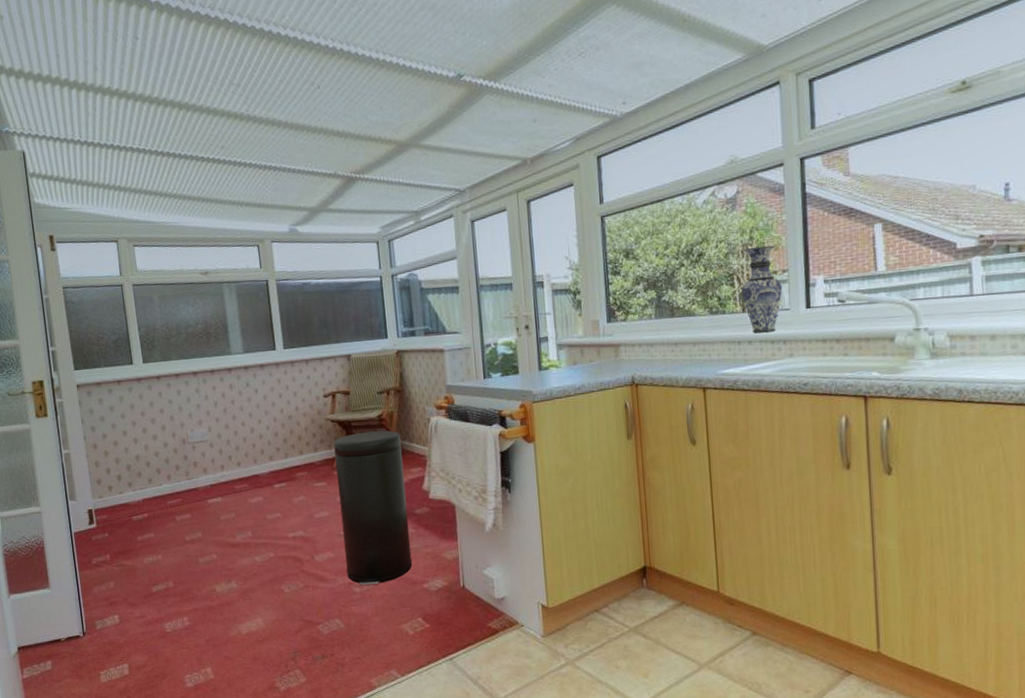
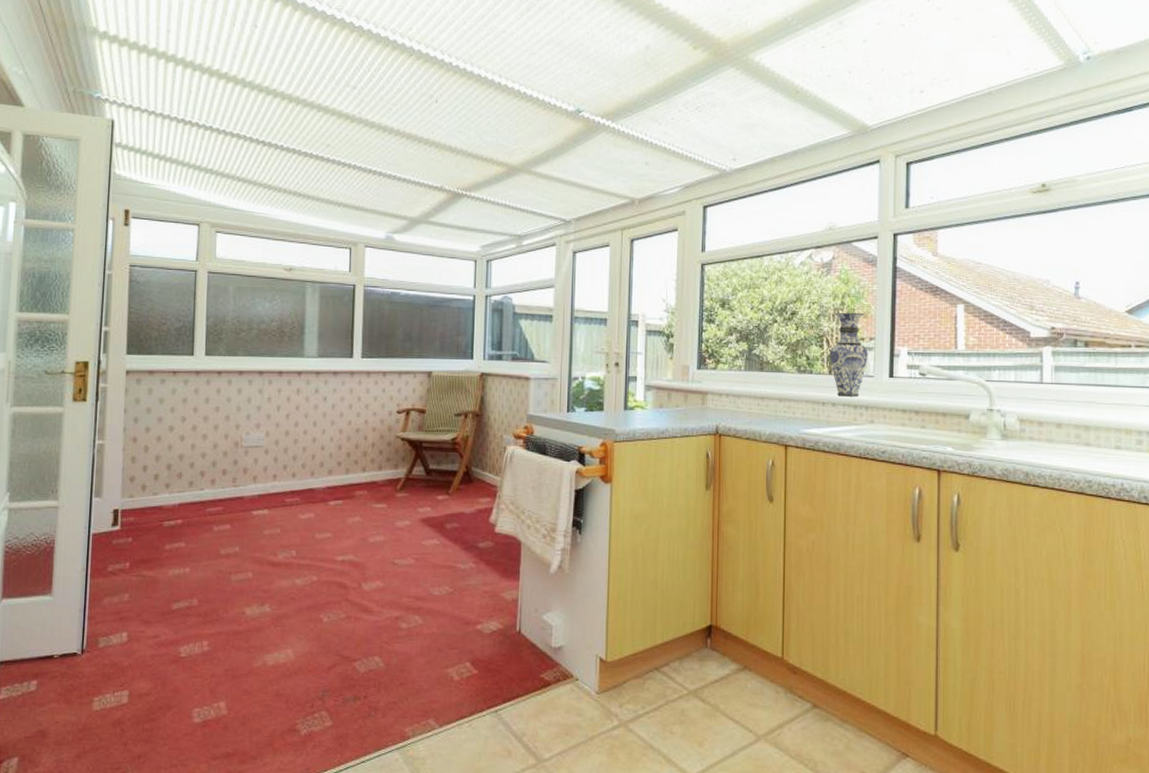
pedal bin: present [333,430,413,586] -> none [395,454,473,622]

